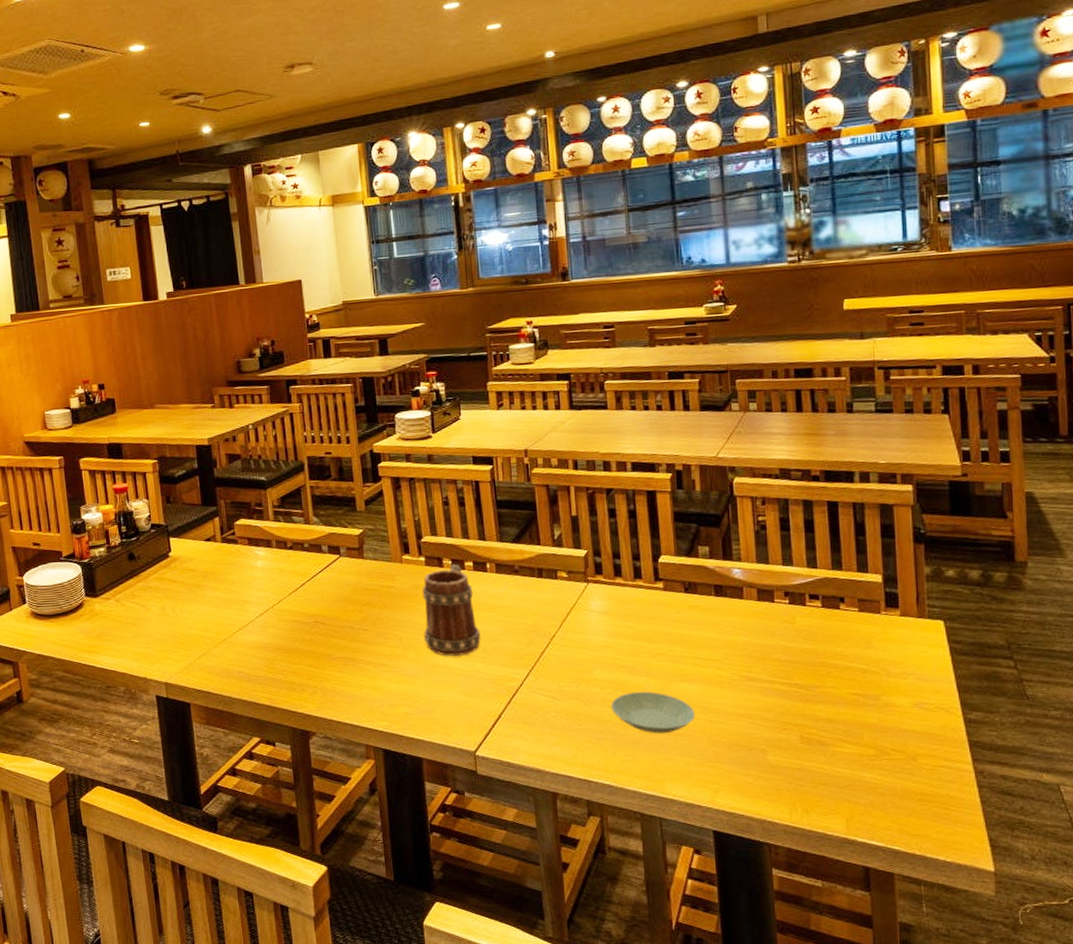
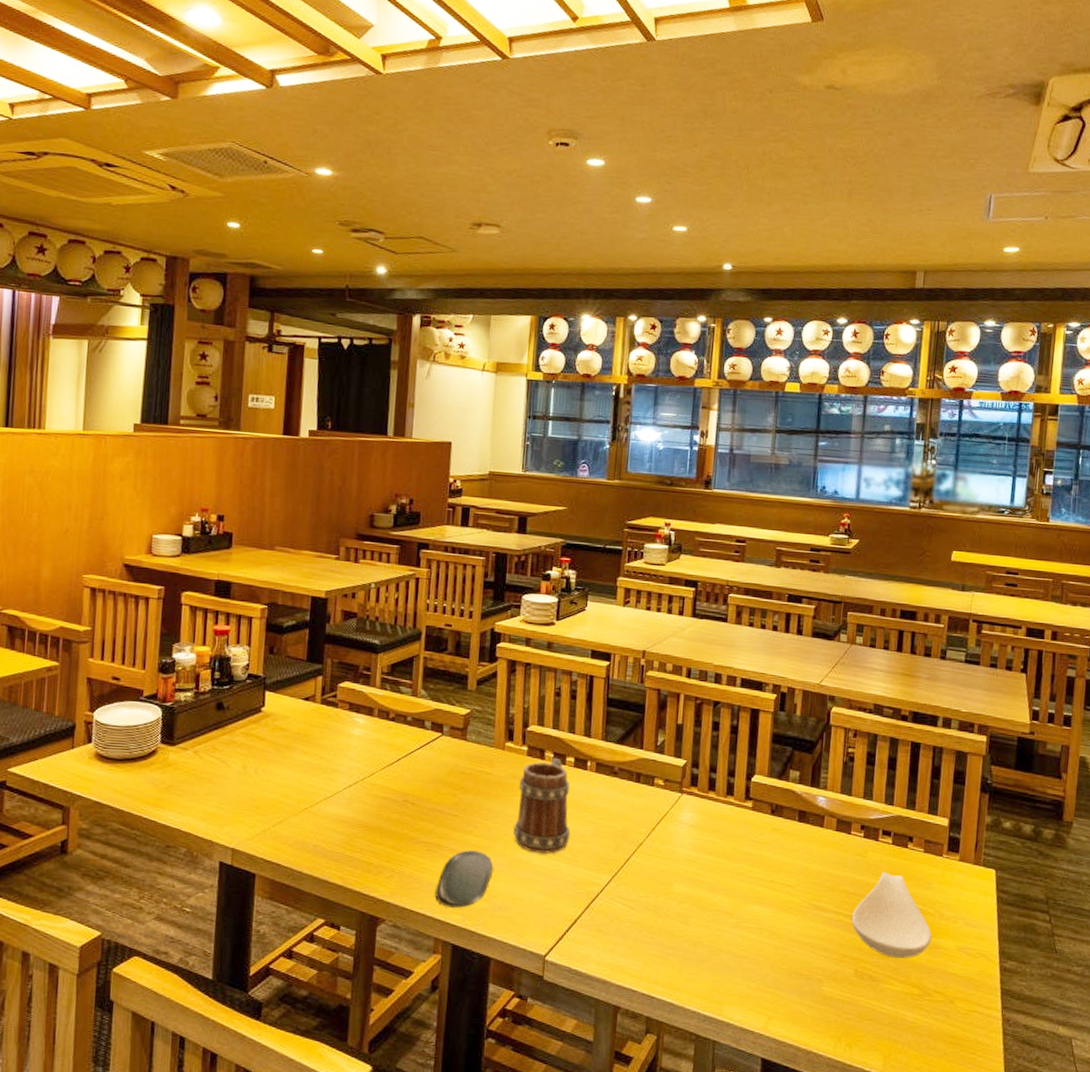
oval tray: none [358,660,411,715] -> present [435,850,493,908]
saucer: present [610,691,695,734] -> none [684,909,763,955]
spoon rest: none [788,636,881,720] -> present [851,872,932,958]

